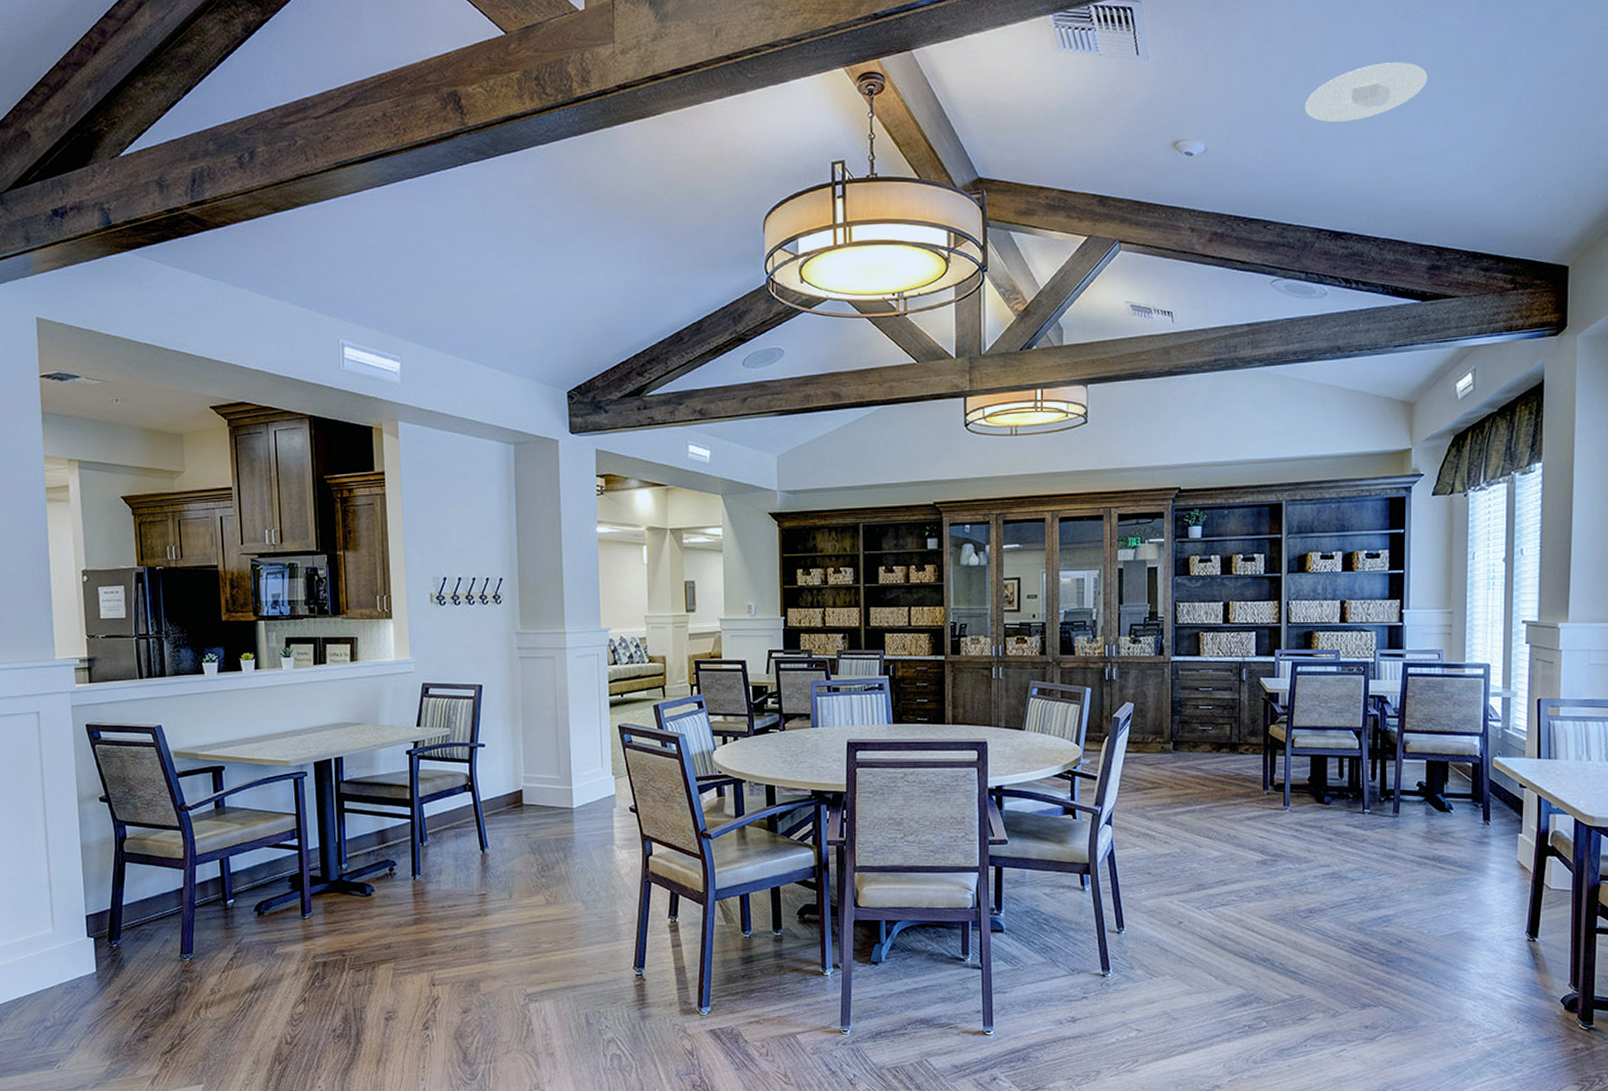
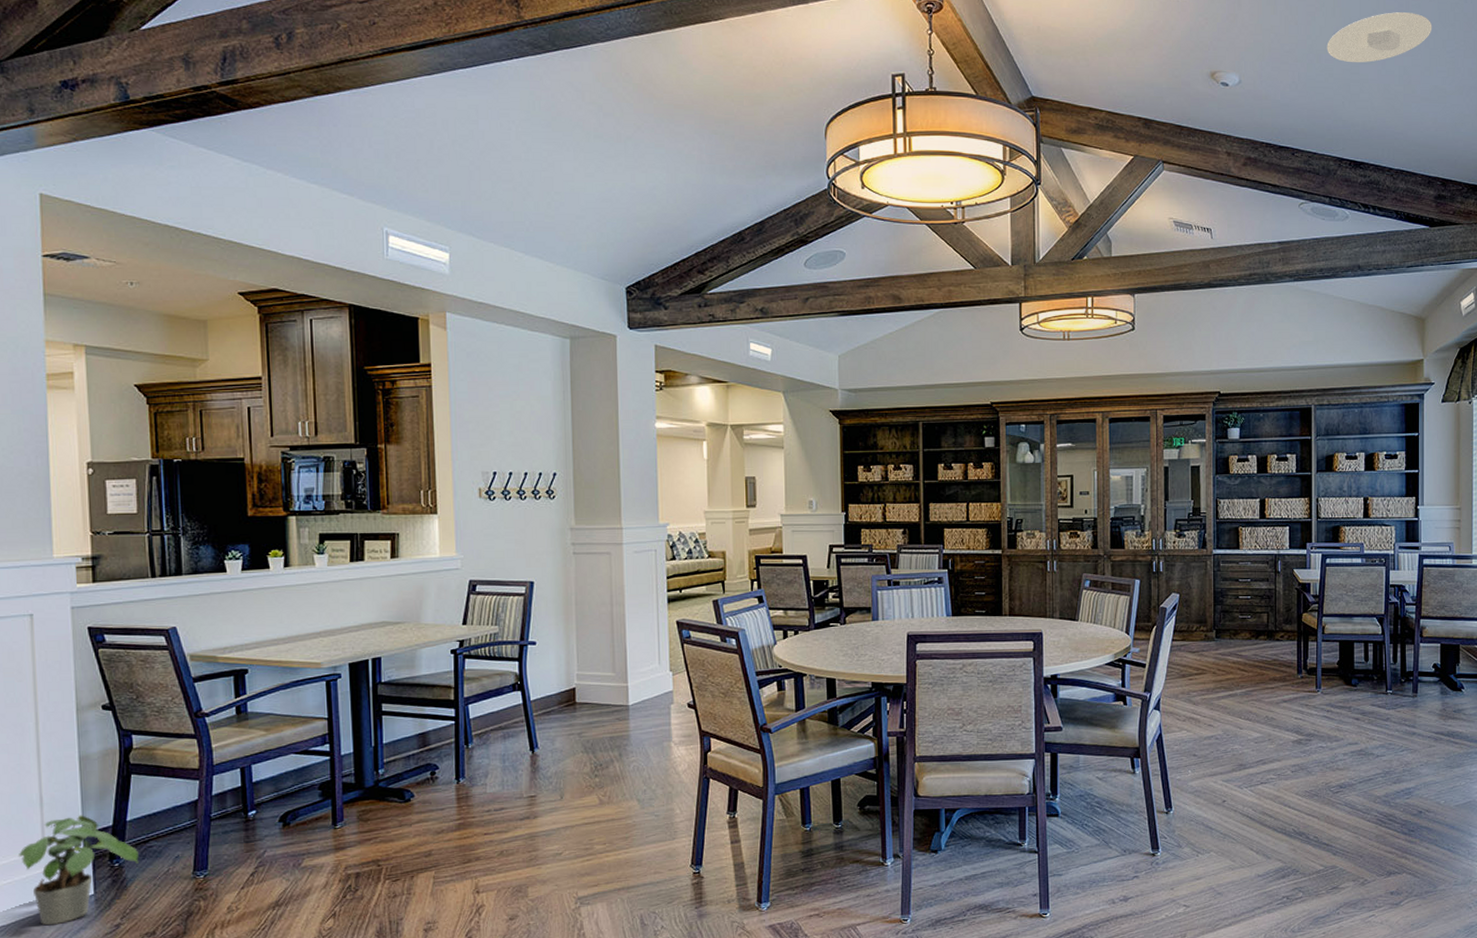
potted plant: none [31,898,134,999] -> present [18,815,139,926]

